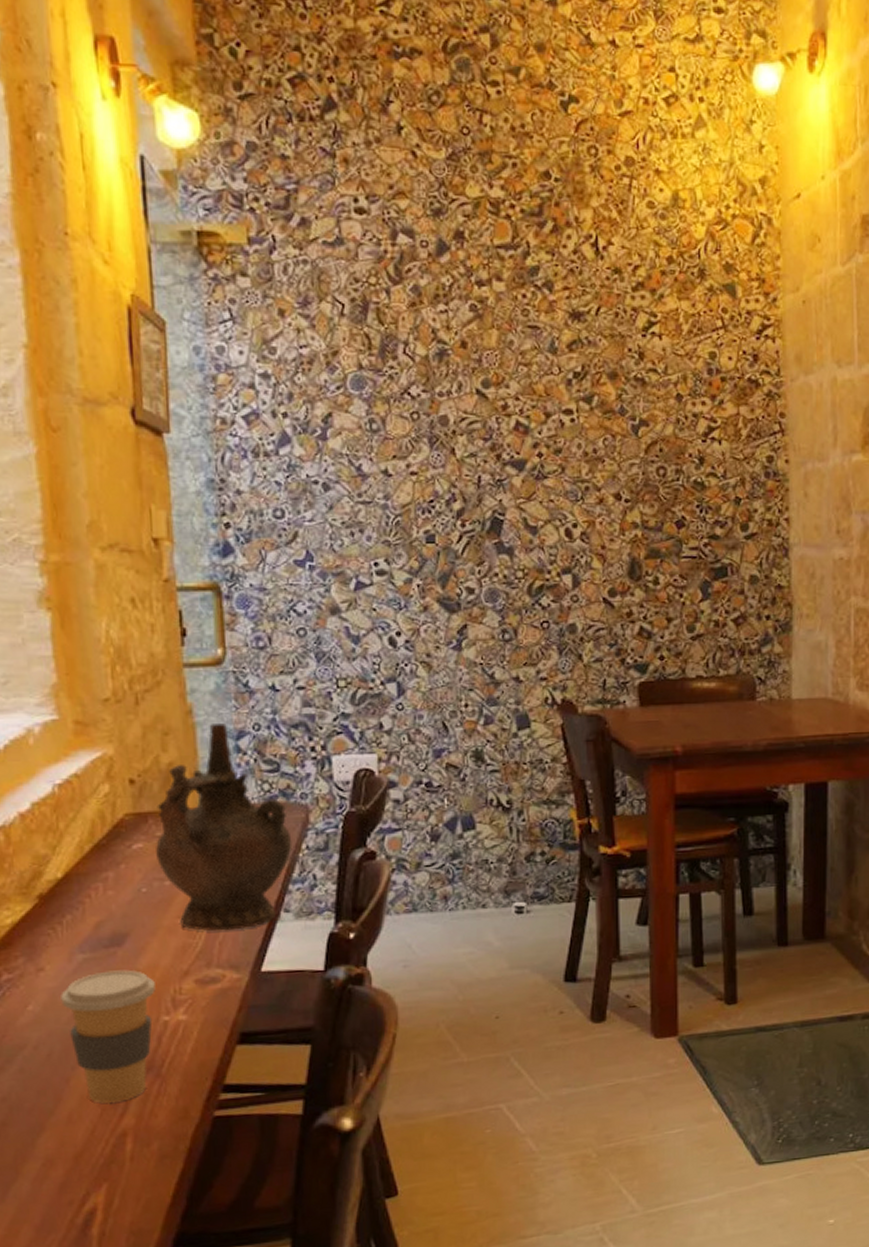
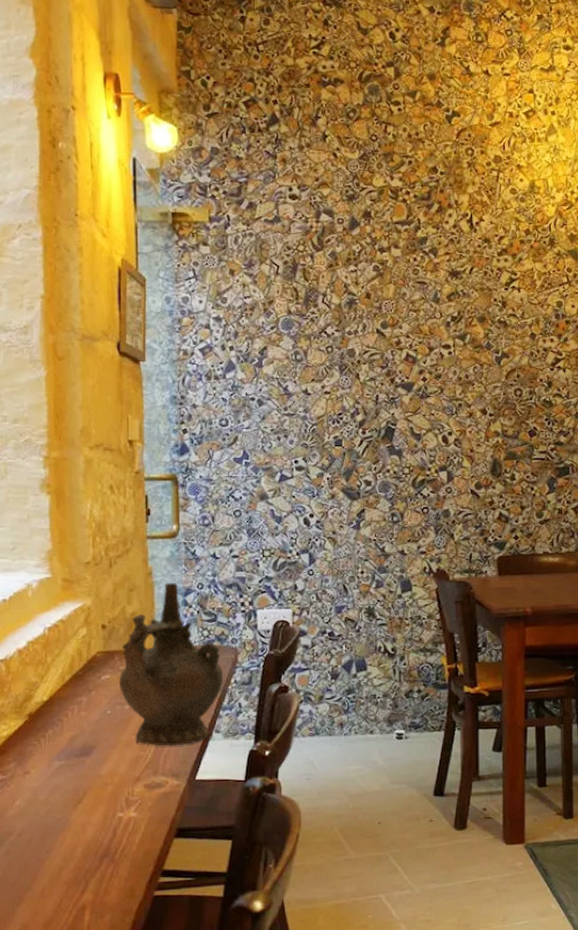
coffee cup: present [61,970,156,1103] -> none [41,775,114,882]

